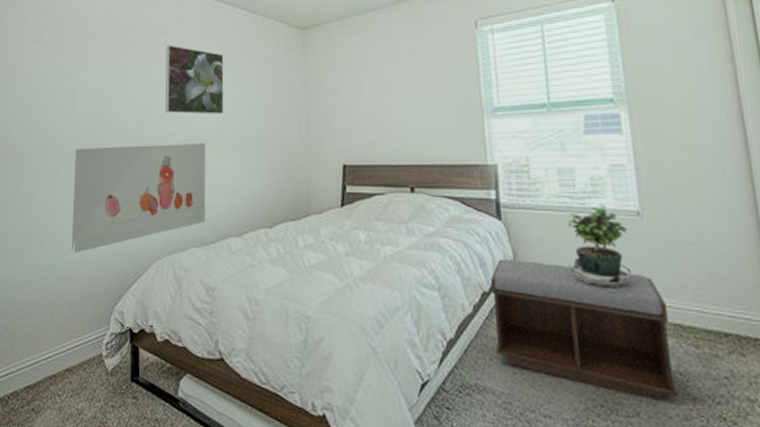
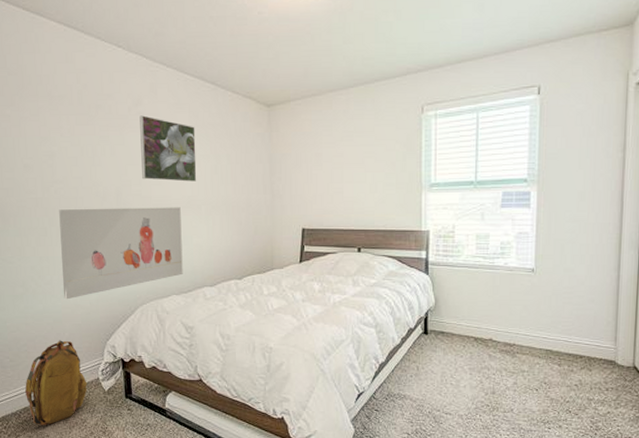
backpack: none [17,304,88,416] -> present [25,340,87,425]
bench: present [490,259,679,401] -> none [415,304,544,401]
potted plant: present [567,205,633,298] -> none [476,264,523,332]

